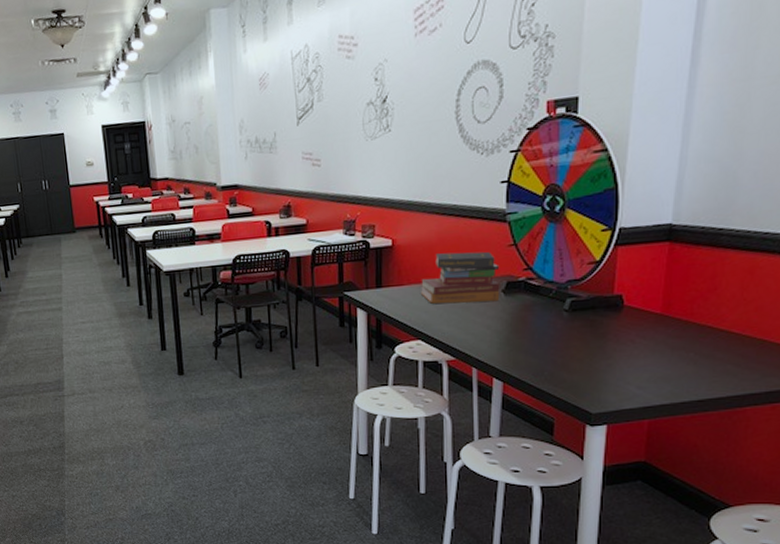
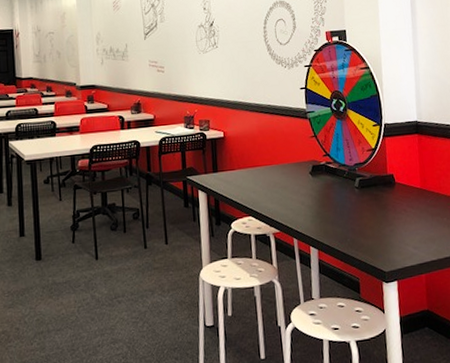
books: present [421,251,500,304] -> none [248,141,309,185]

